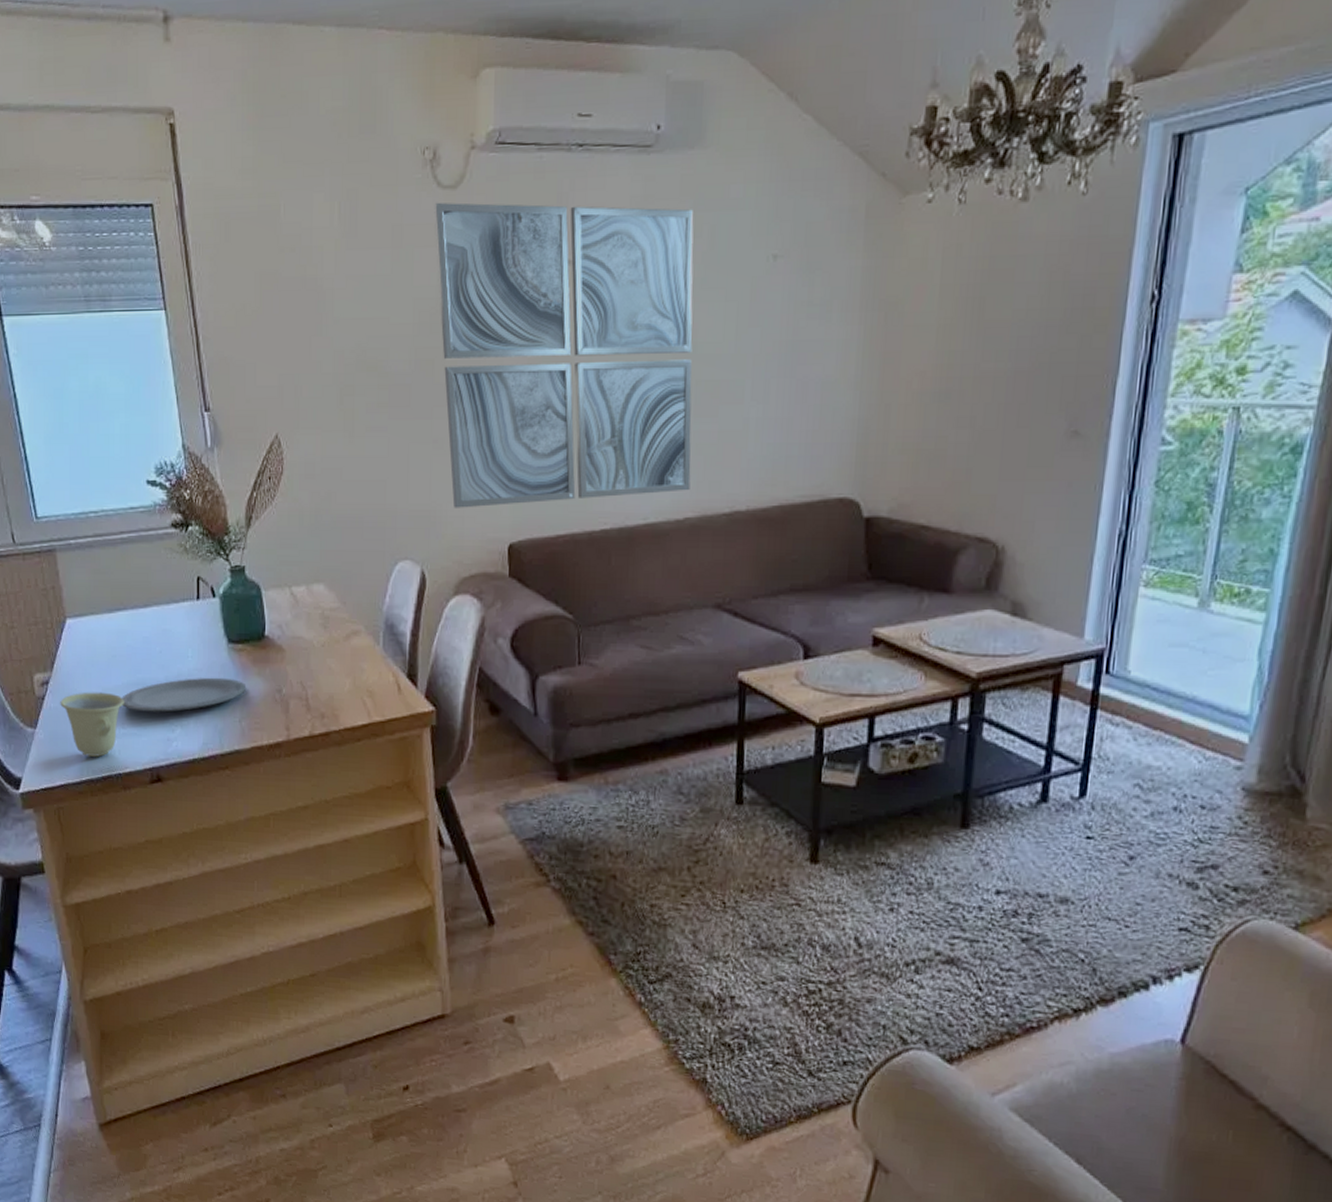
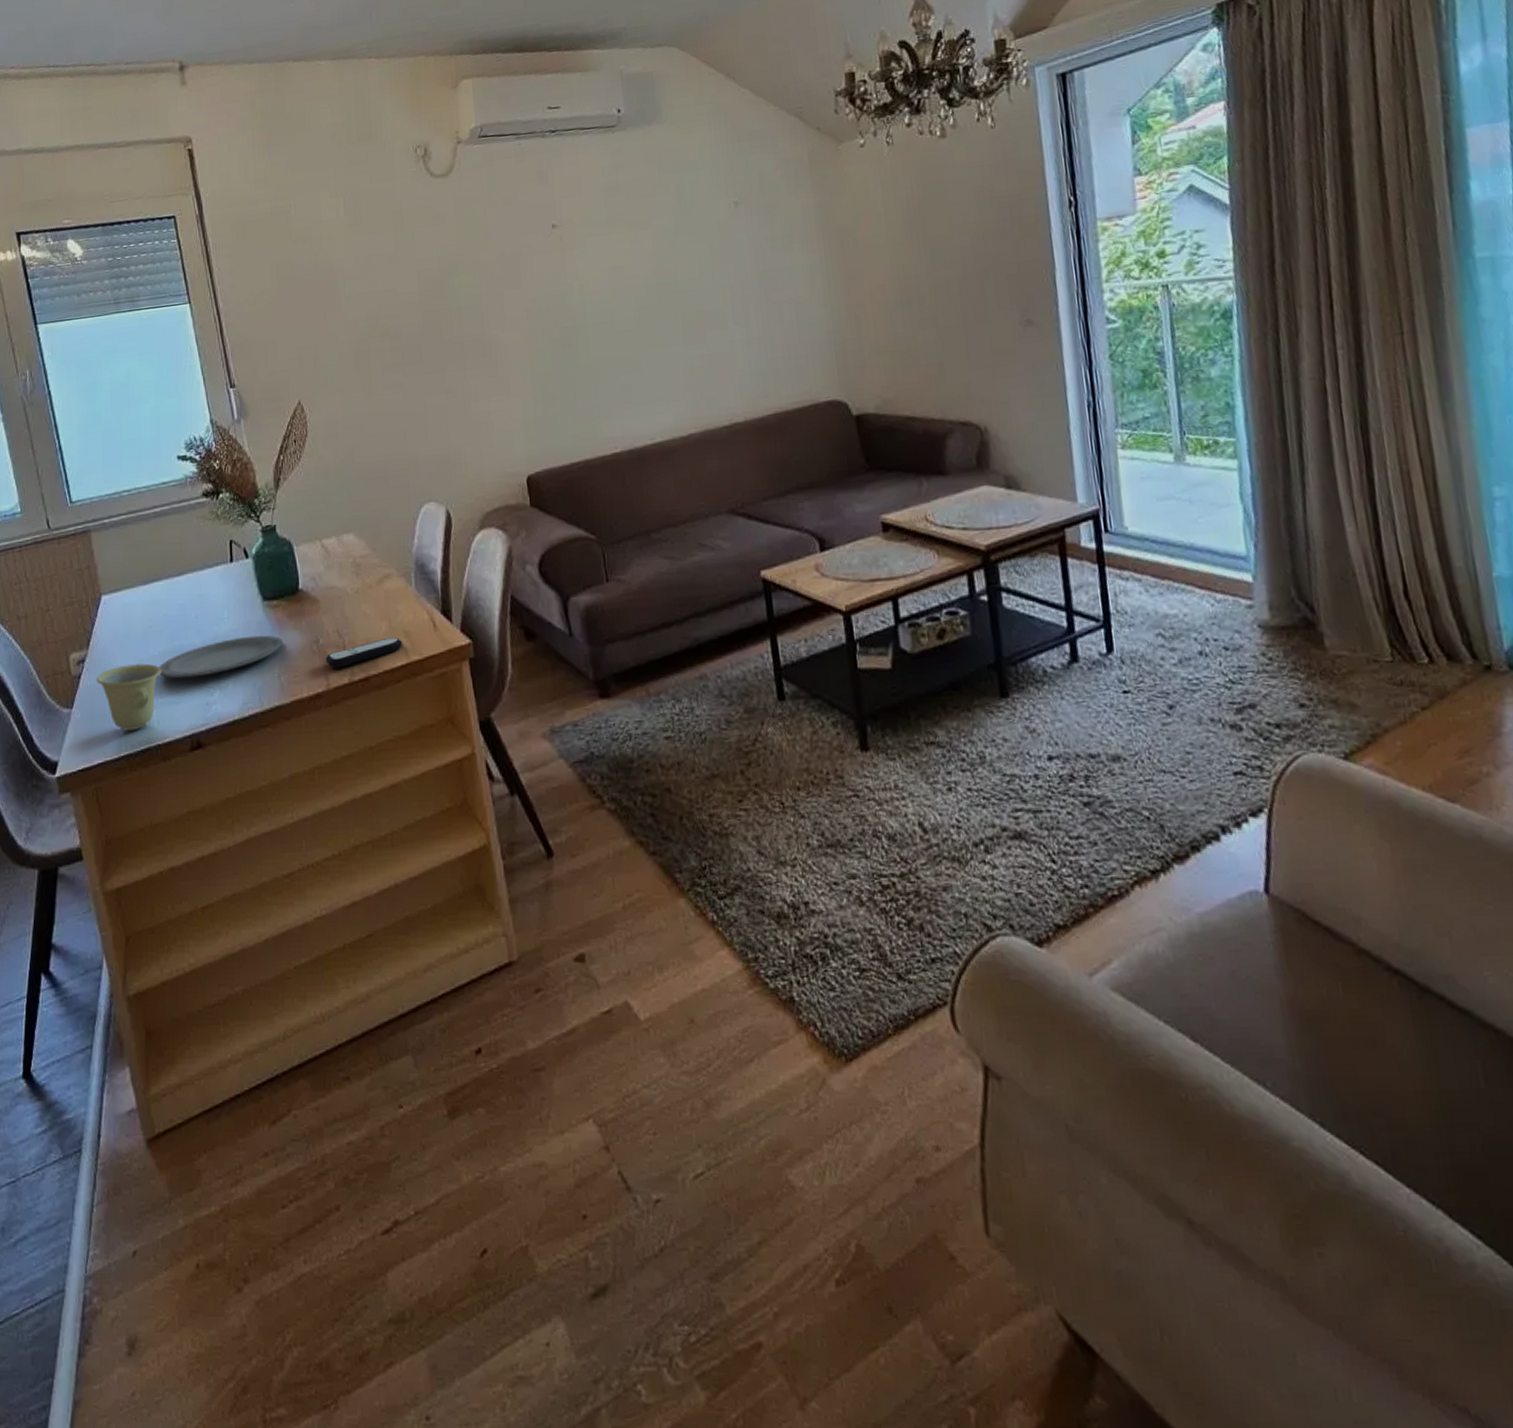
remote control: none [287,695,366,720] -> present [325,636,403,668]
wall art: present [433,202,694,508] -> none [429,172,690,449]

